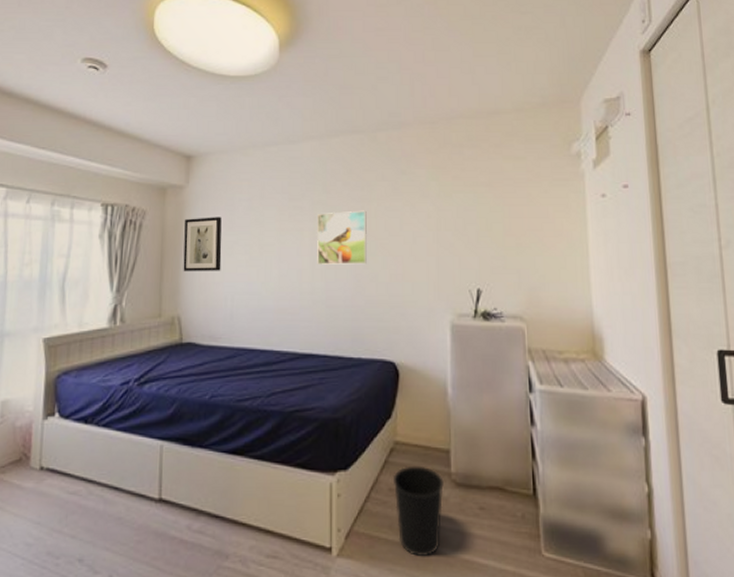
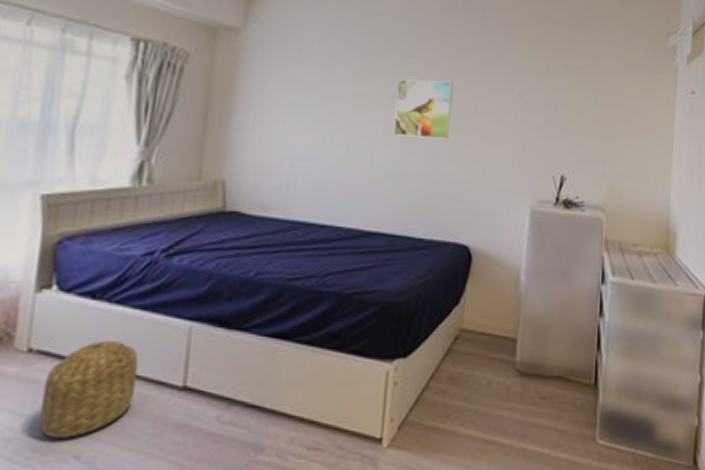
basket: none [51,458,123,543] -> present [40,340,138,438]
wall art: present [183,217,222,271] -> none [232,68,285,133]
wastebasket: present [392,466,444,556] -> none [454,354,507,445]

